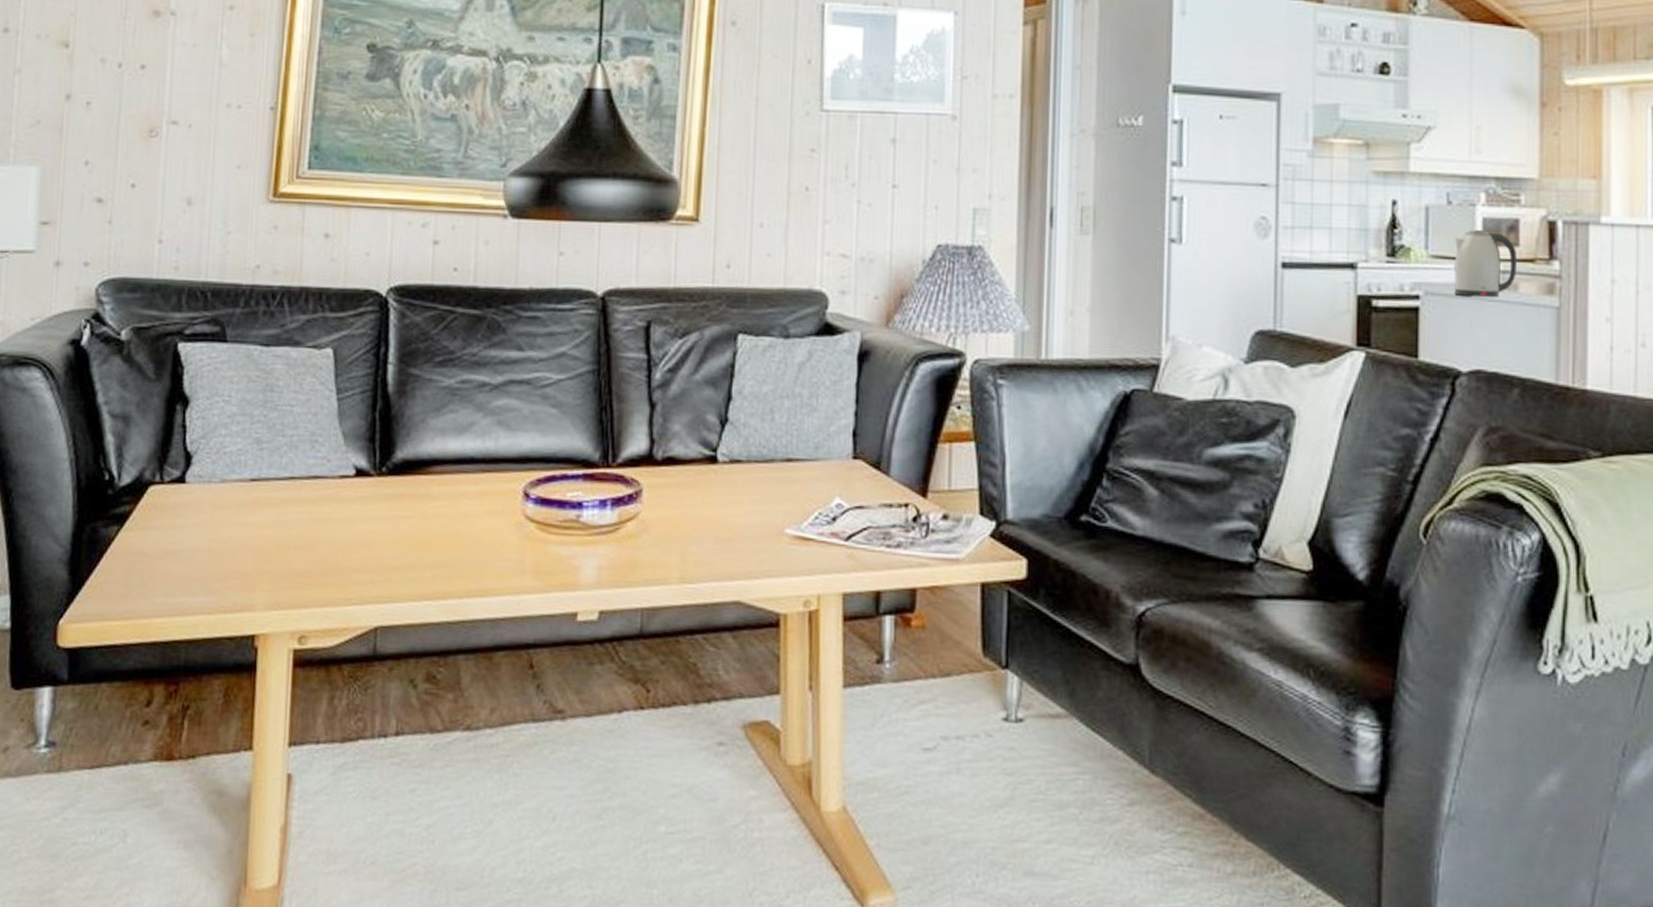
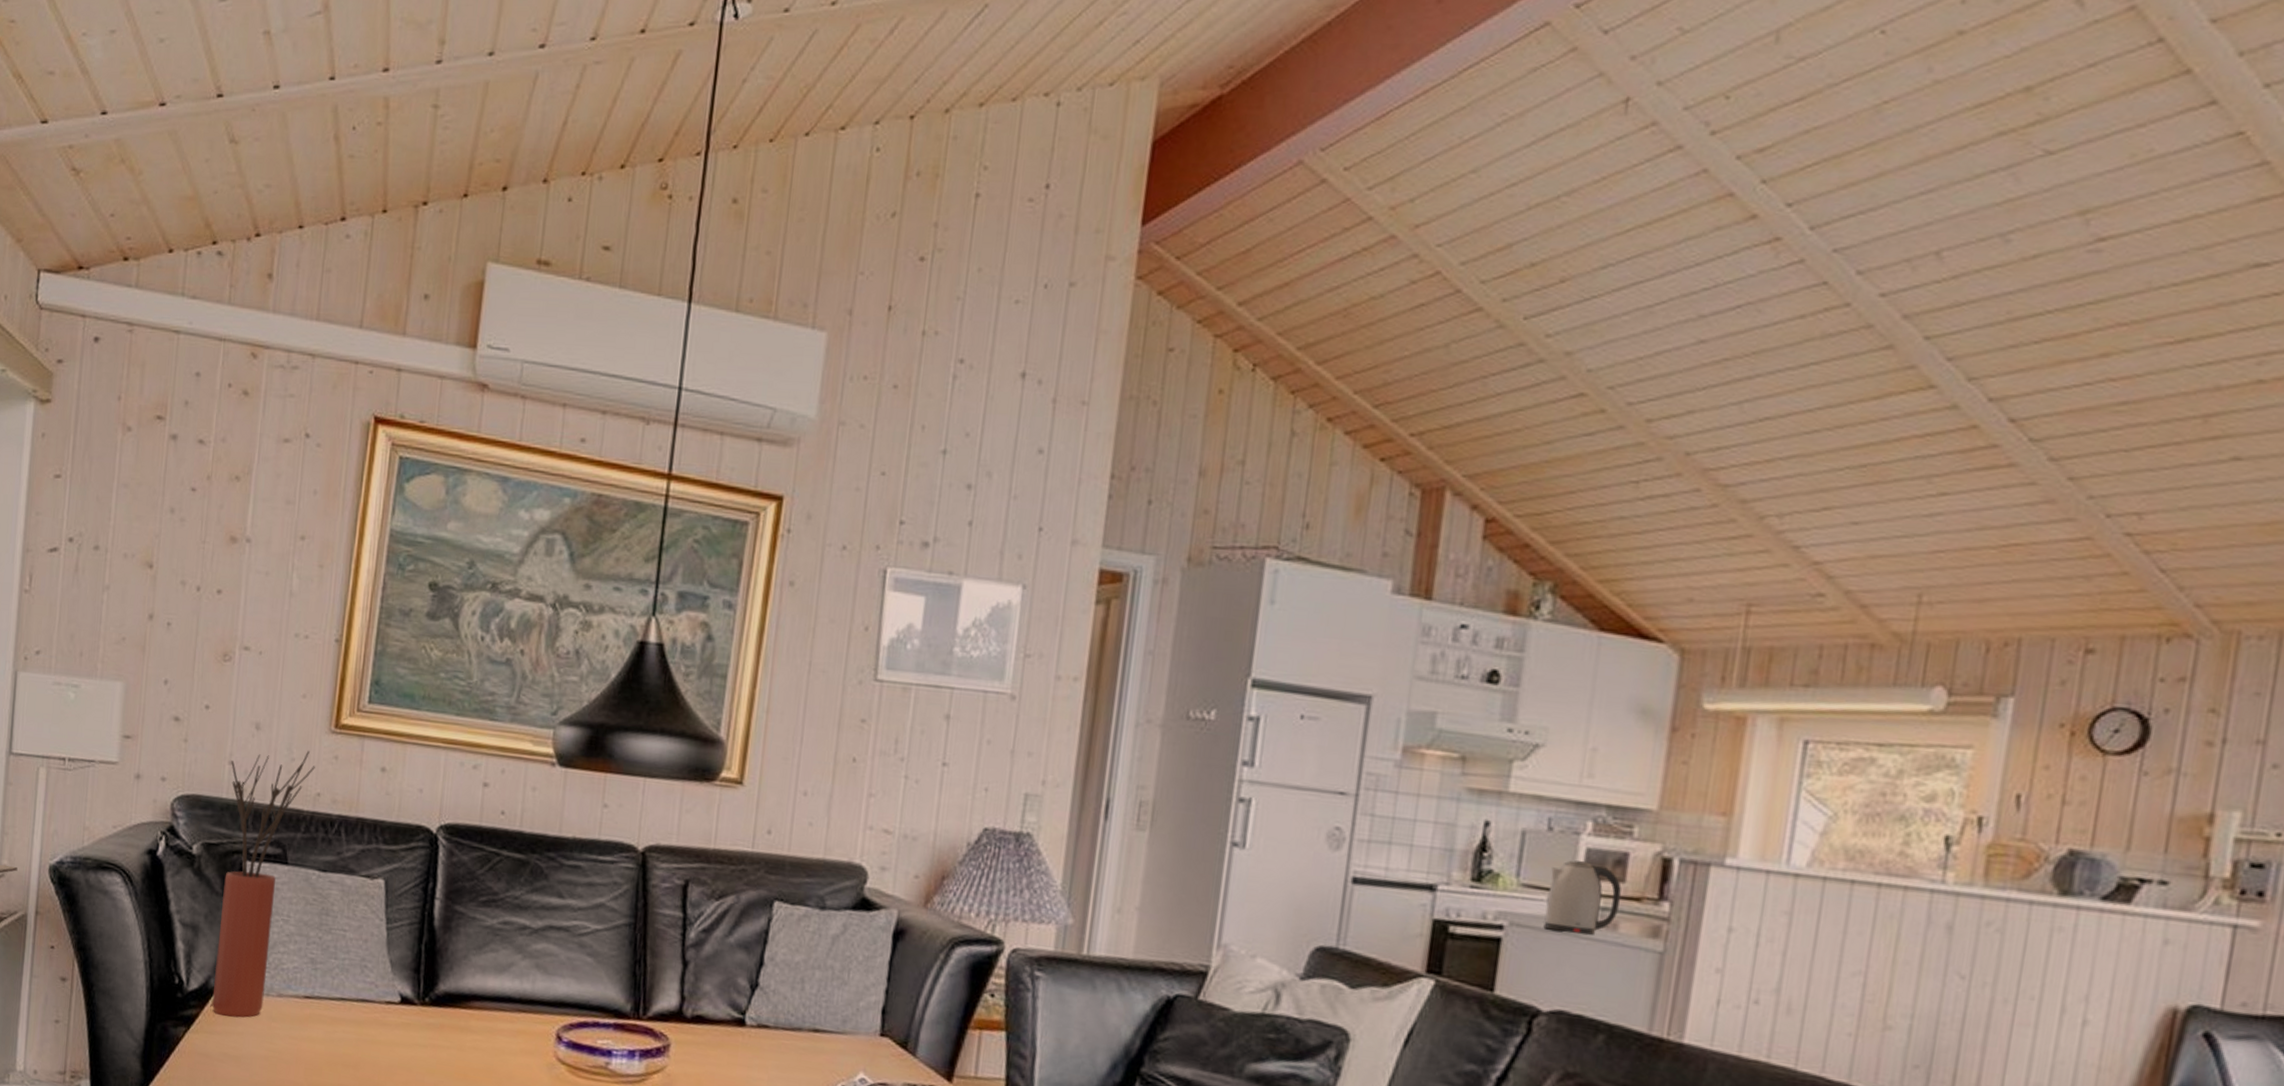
vase: none [147,222,253,510] -> present [211,750,315,1018]

